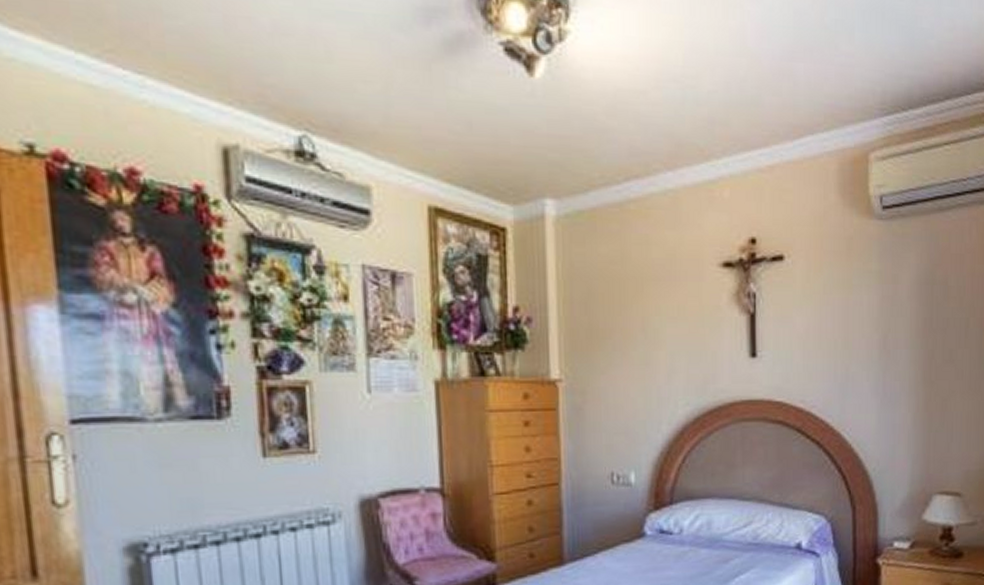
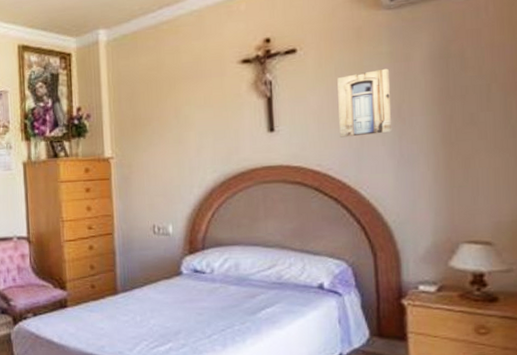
wall art: none [825,290,878,369] -> present [337,68,392,138]

